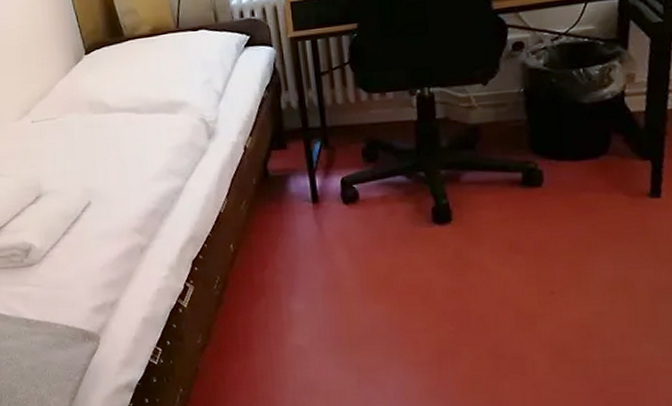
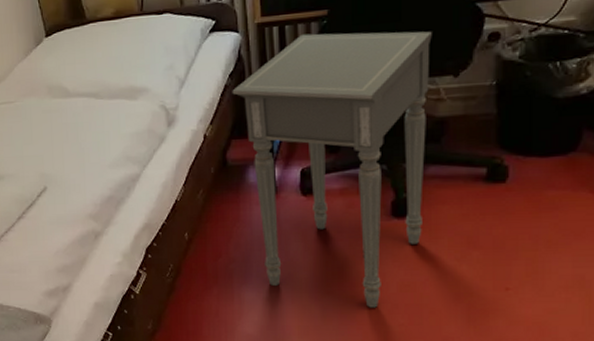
side table: none [269,42,464,316] -> present [232,31,432,308]

